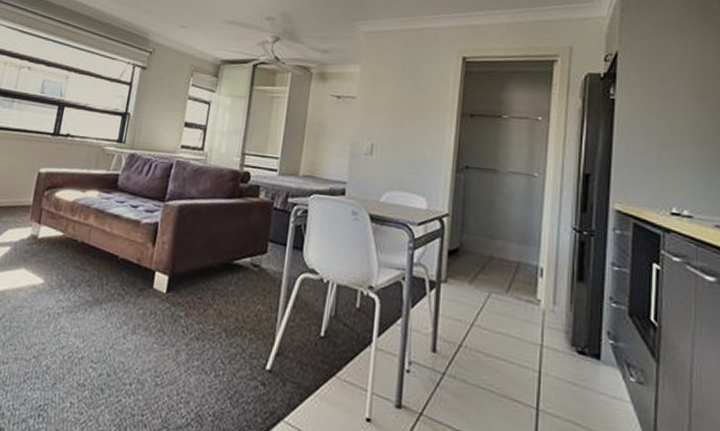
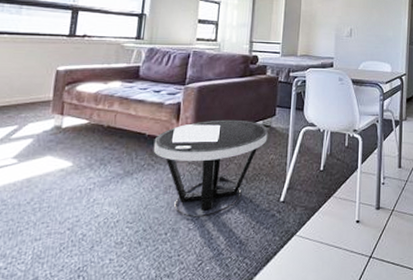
side table: none [125,249,257,372] -> present [153,119,268,218]

